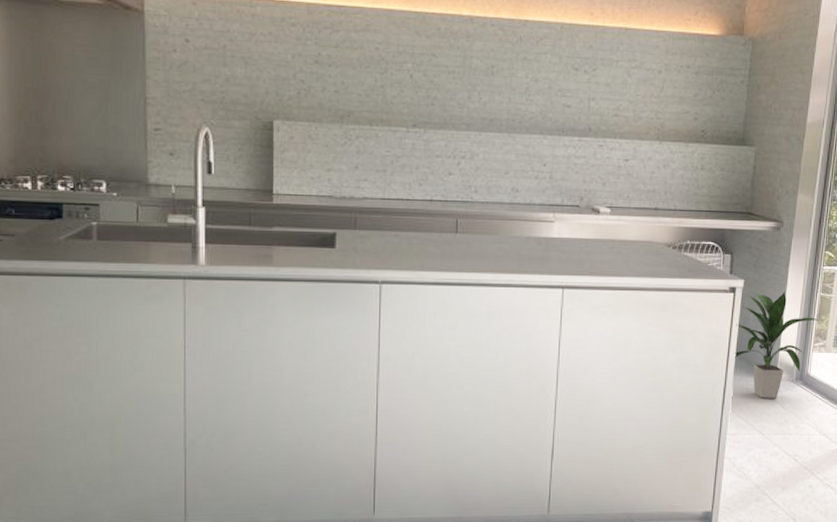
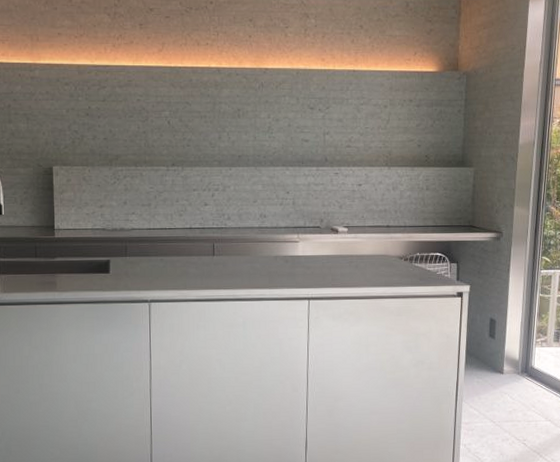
indoor plant: present [734,291,821,399] -> none [464,293,541,390]

